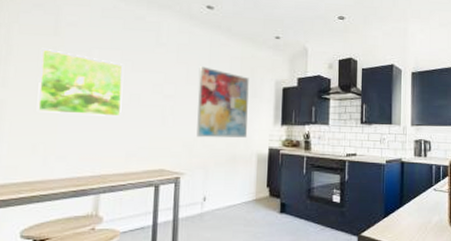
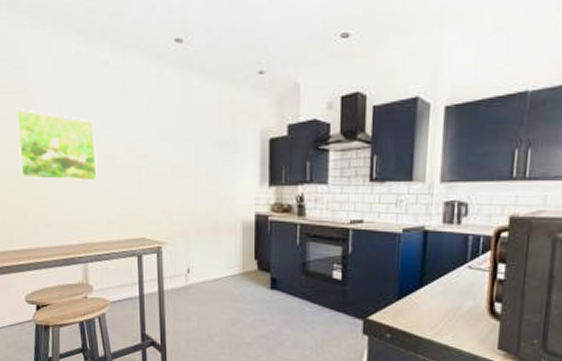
wall art: present [196,66,249,138] -> none [172,117,231,203]

